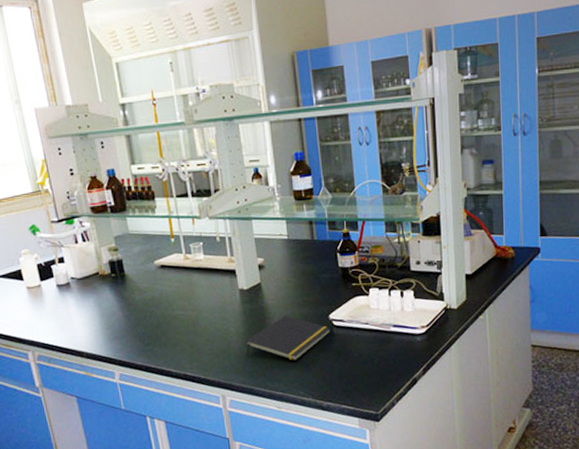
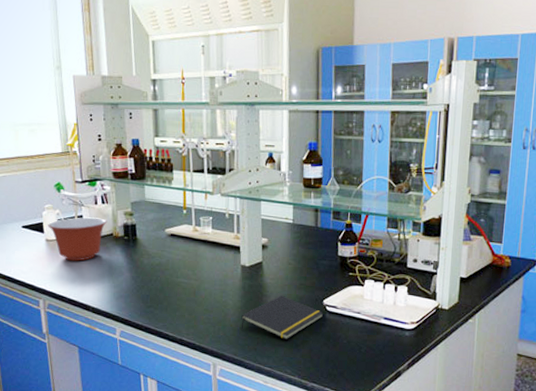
mixing bowl: none [27,257,91,307] -> present [48,217,107,261]

